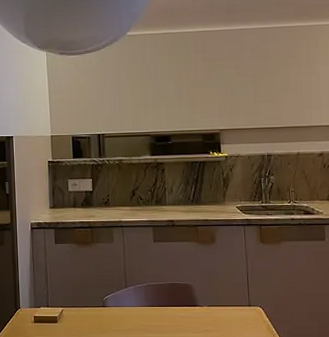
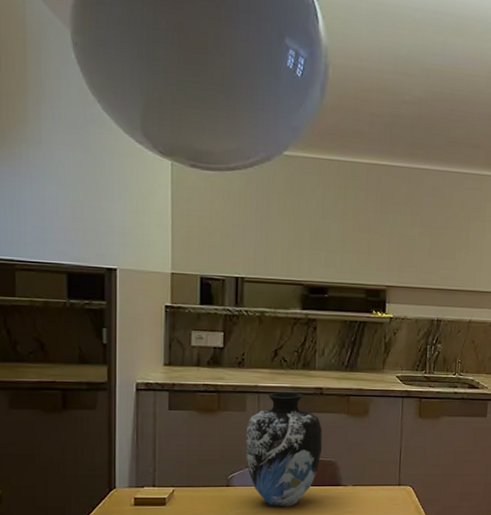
vase: none [115,225,178,325] -> present [245,392,322,507]

